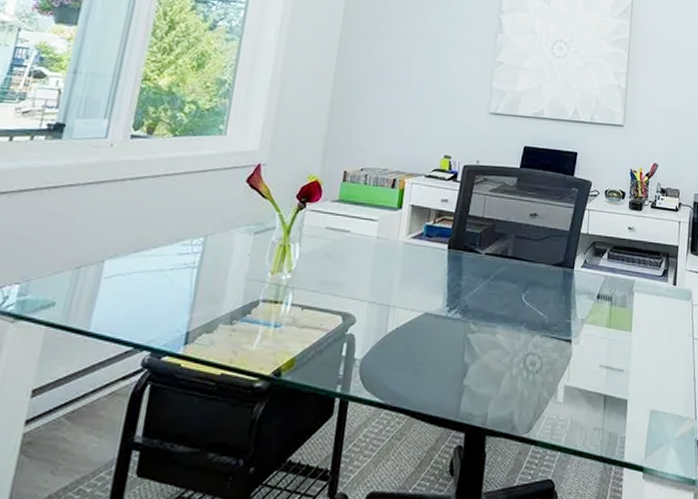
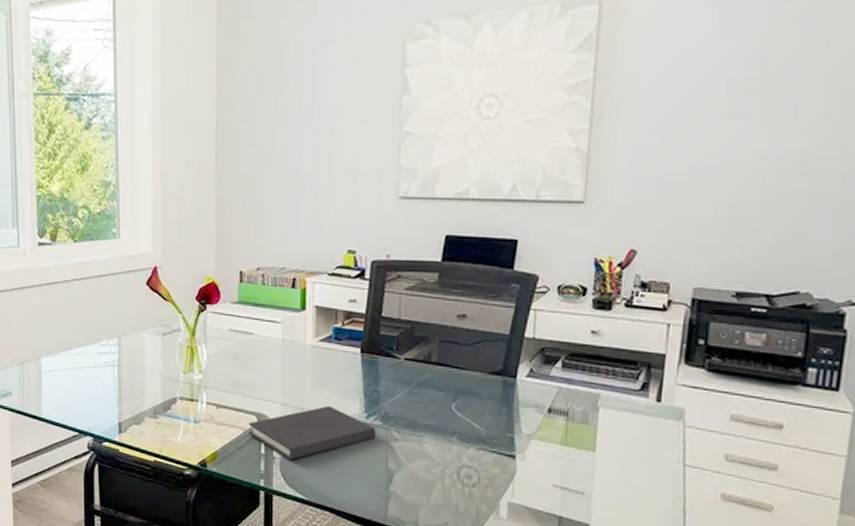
diary: none [331,301,456,361] -> present [248,405,376,460]

